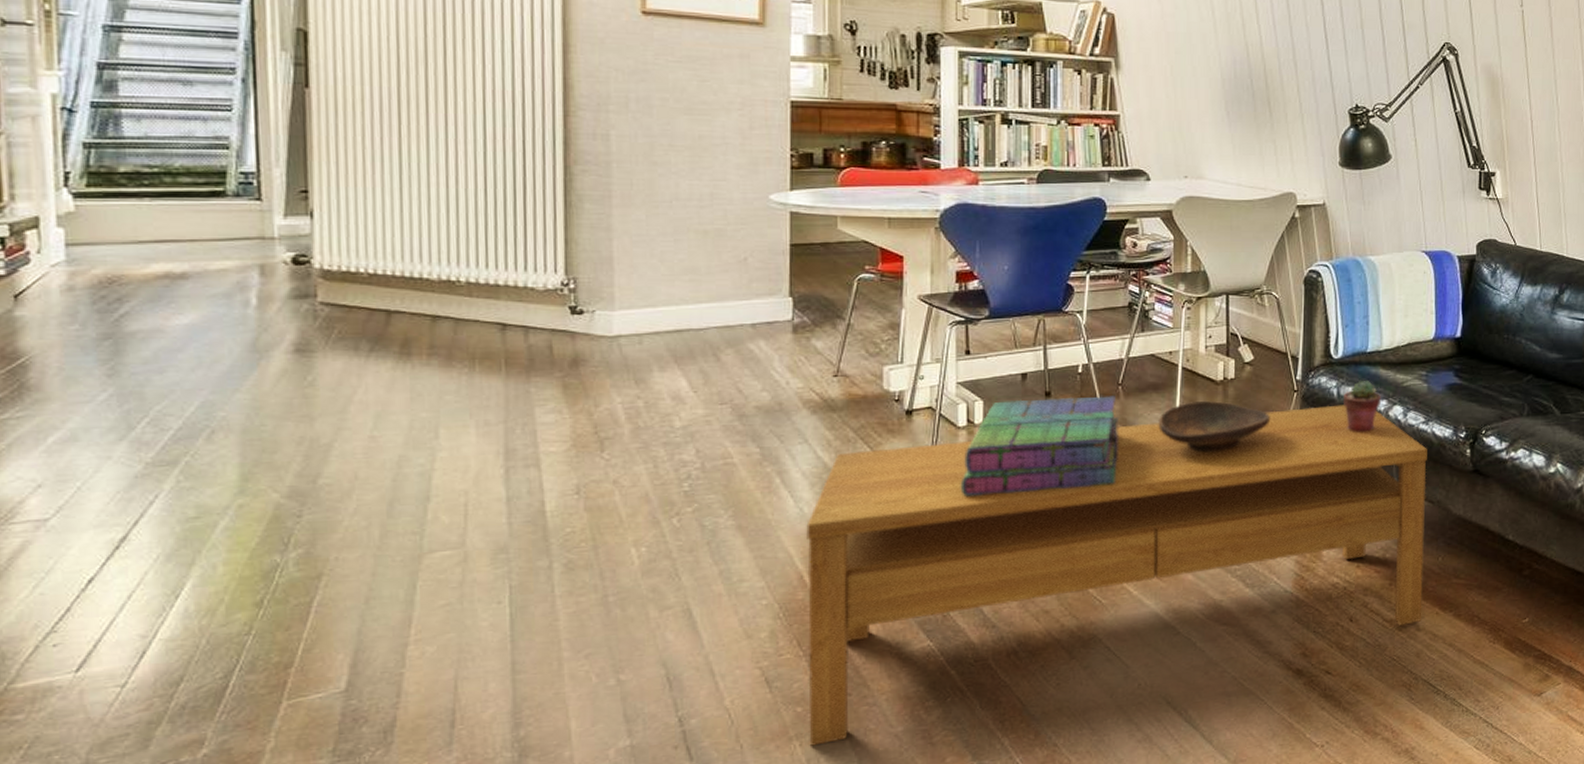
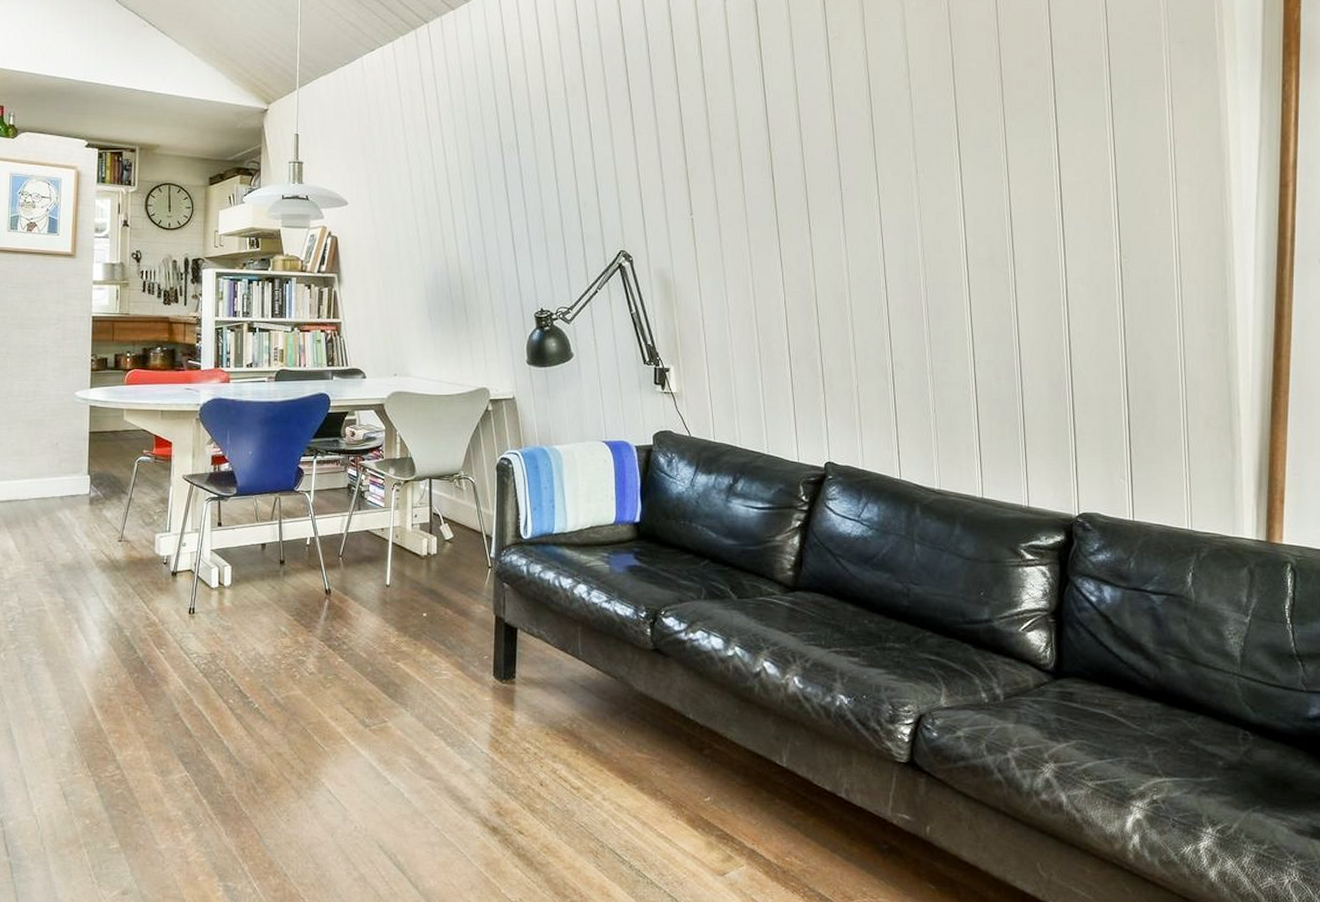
coffee table: present [806,404,1427,746] -> none [94,581,610,854]
stack of books: present [960,396,1118,496] -> none [212,566,339,648]
decorative bowl: present [1158,400,1270,453] -> none [372,573,467,620]
potted succulent: present [1344,381,1381,432] -> none [533,560,566,608]

